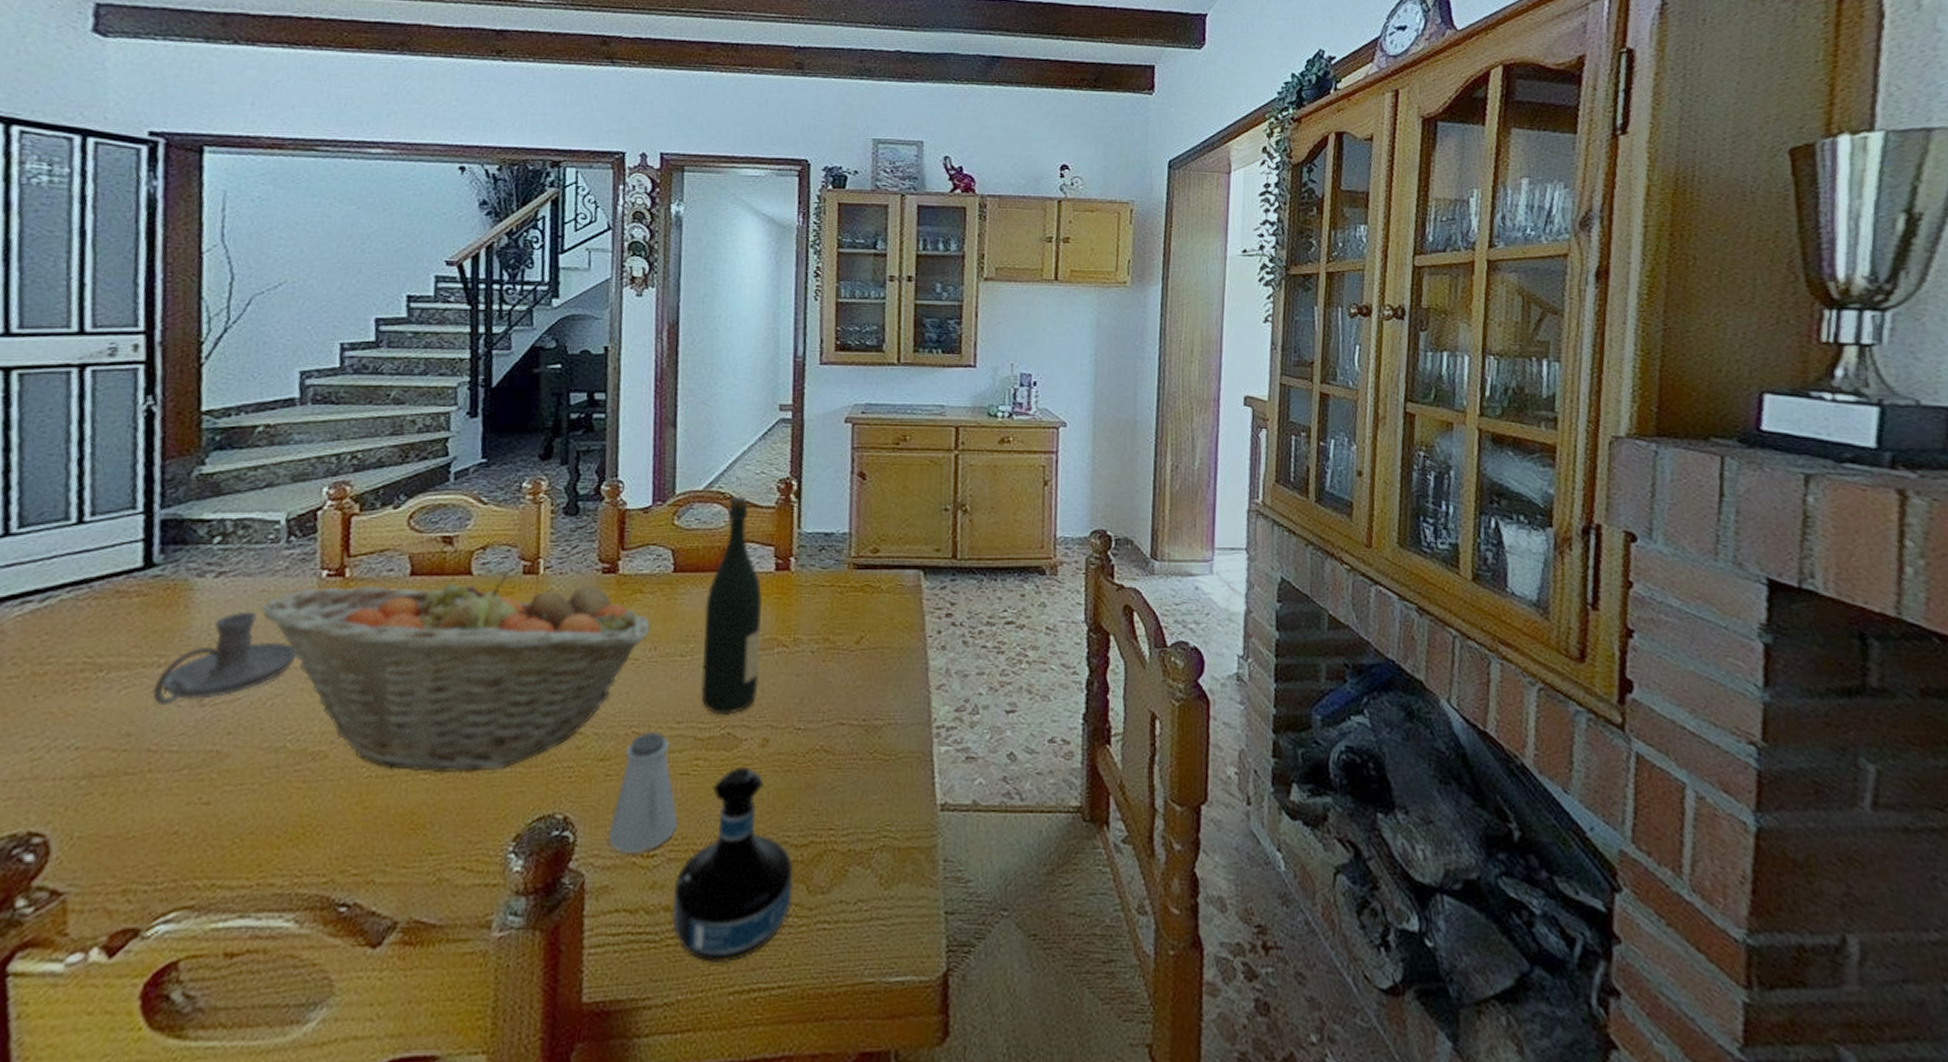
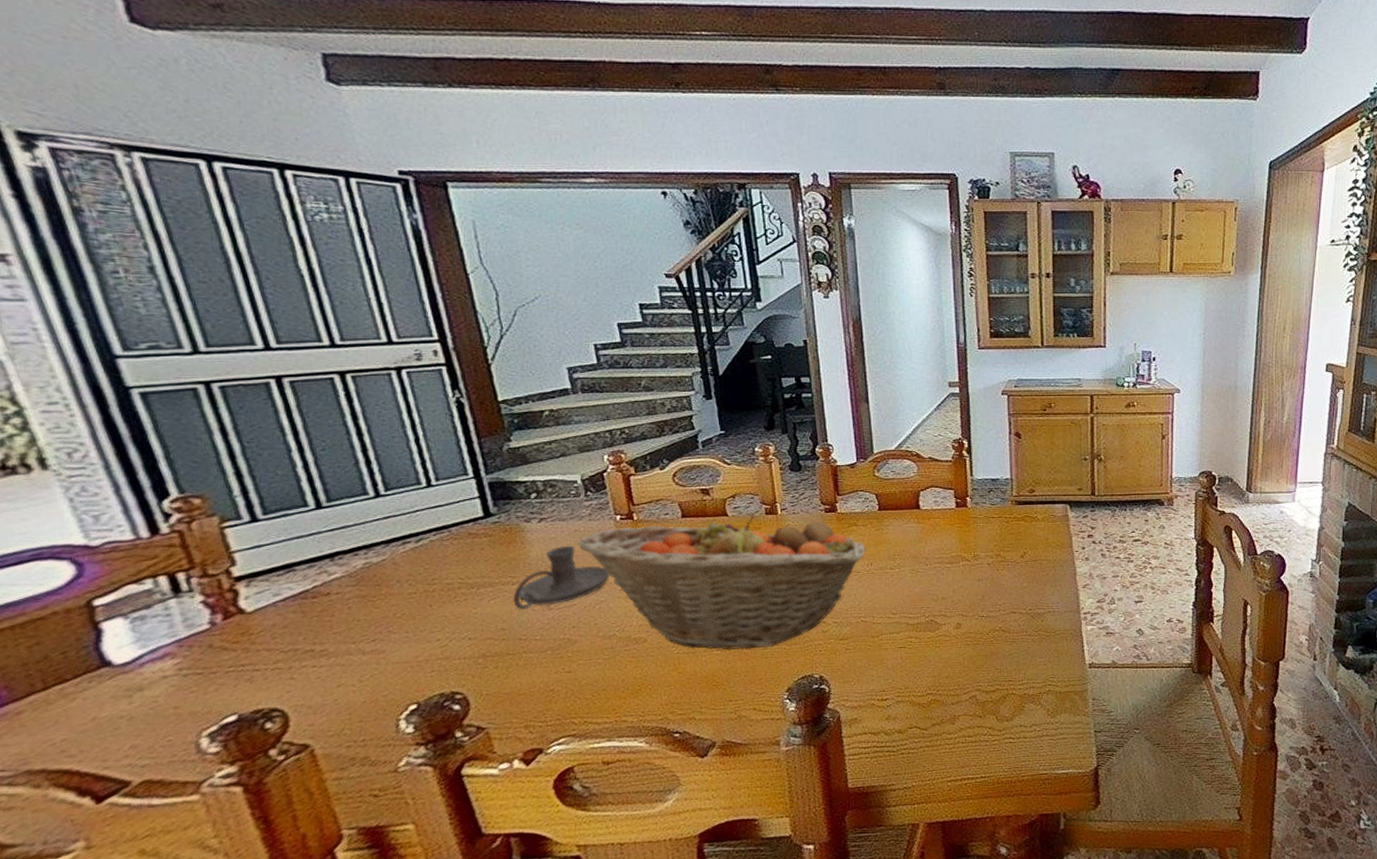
saltshaker: present [608,732,678,854] -> none [852,620,901,699]
tequila bottle: present [672,766,793,964] -> none [902,642,986,764]
wine bottle: present [701,496,762,715] -> none [905,453,950,608]

